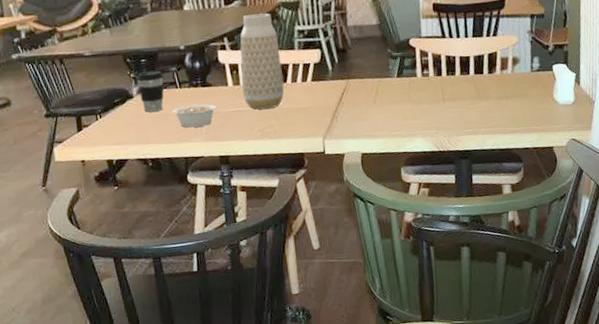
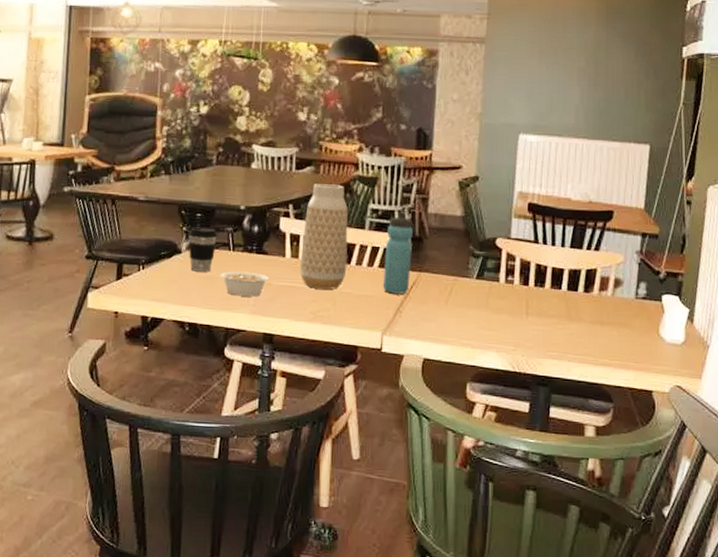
water bottle: none [314,29,341,103] -> present [382,212,413,294]

